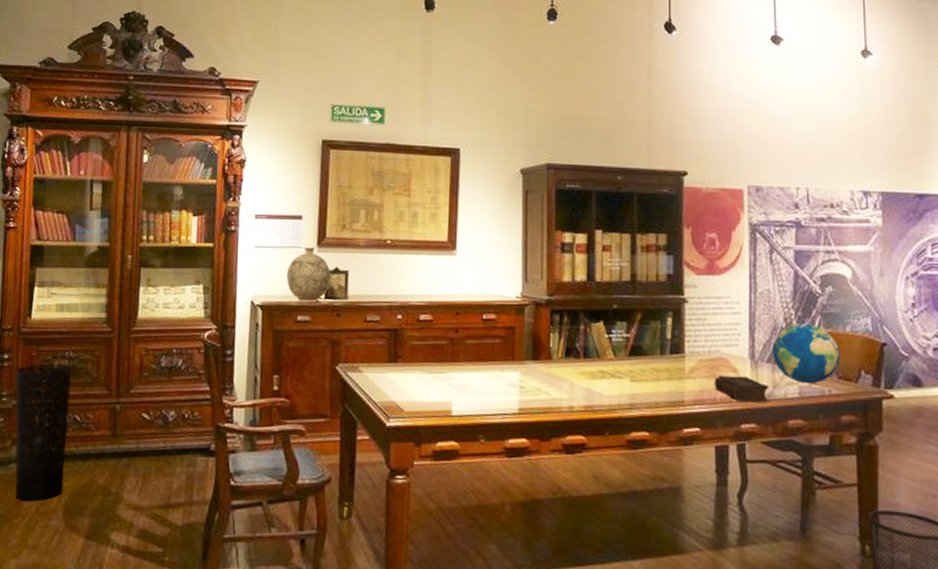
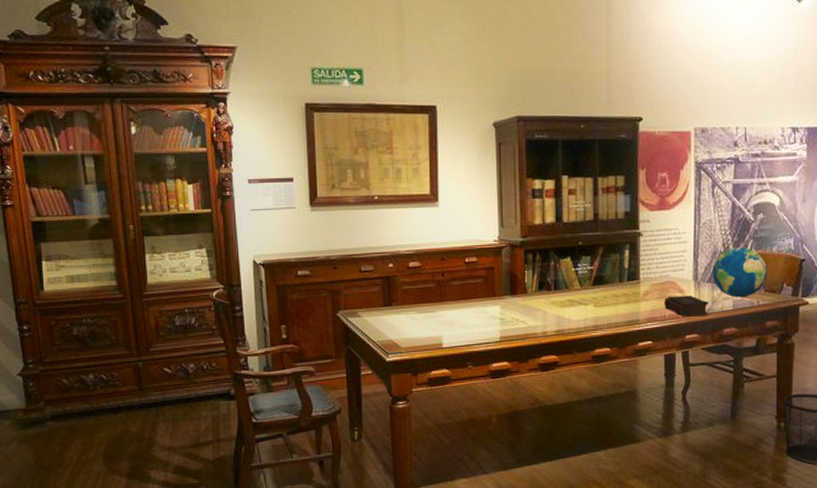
umbrella stand: present [15,363,72,502] -> none [37,330,100,452]
decorative vase: present [287,246,331,302] -> none [284,207,326,257]
photo frame: present [323,266,350,301] -> none [320,223,343,256]

